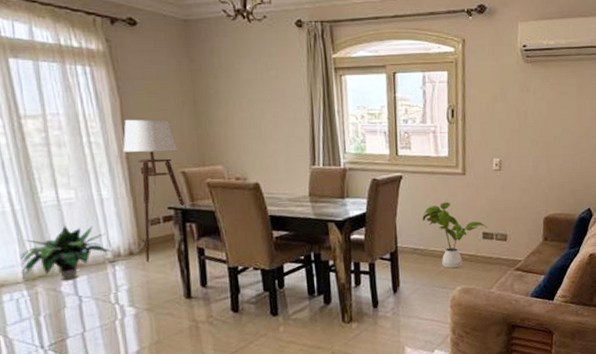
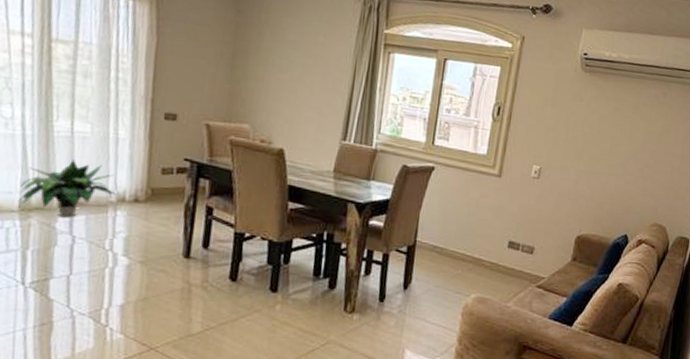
floor lamp: present [106,119,197,263] -> none [108,60,209,213]
house plant: present [422,201,487,268] -> none [448,201,515,274]

